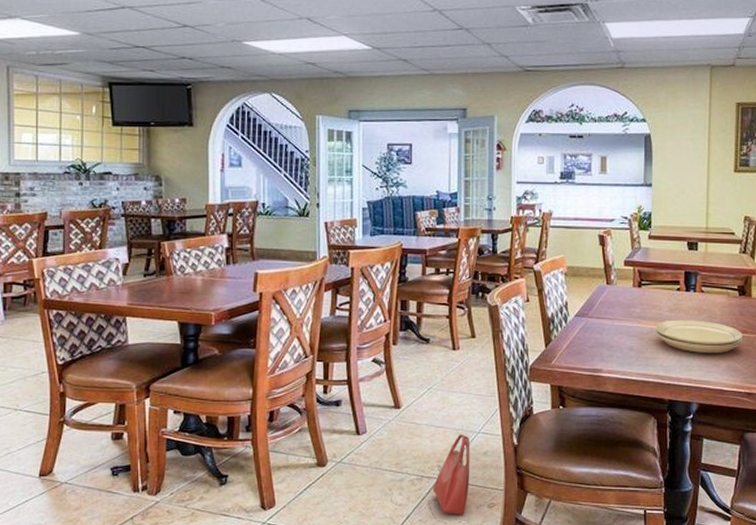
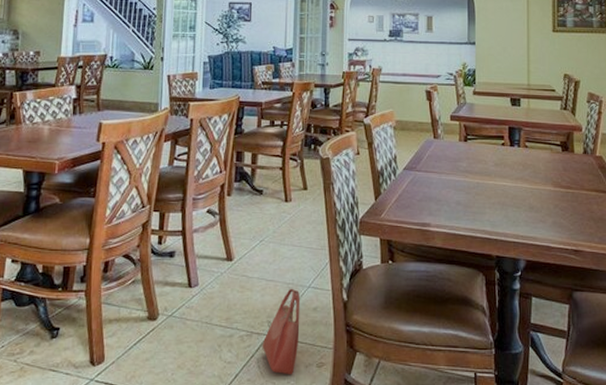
plate: present [655,320,743,354] -> none [481,174,568,210]

